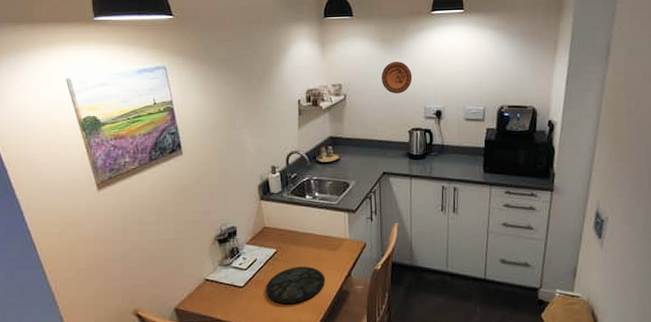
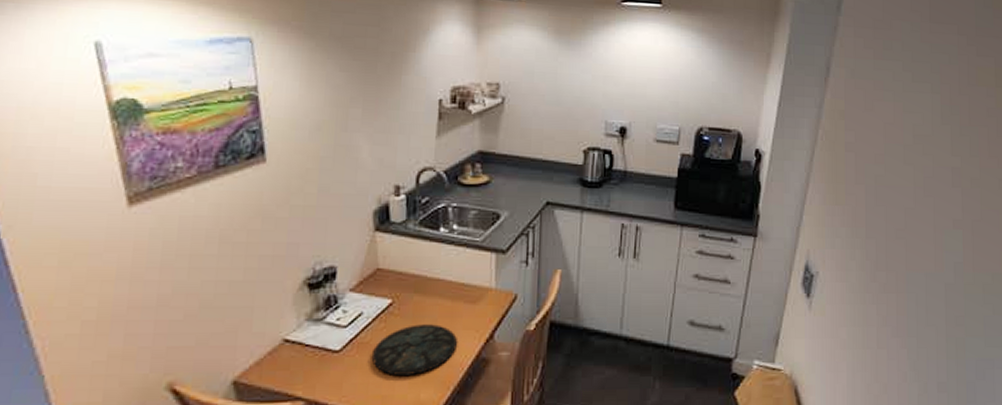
decorative plate: present [381,62,413,94] -> none [553,60,593,102]

